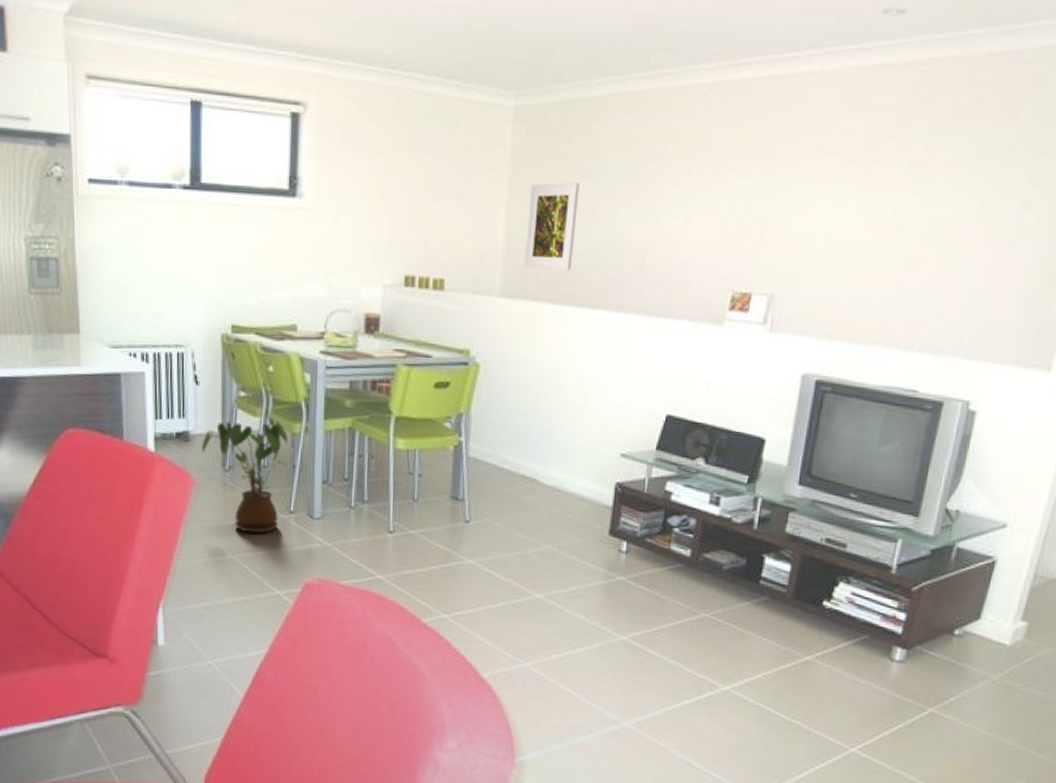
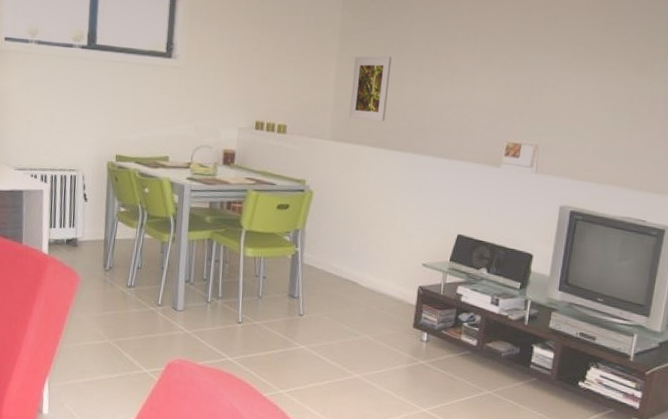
house plant: present [201,416,289,534] -> none [87,228,159,322]

